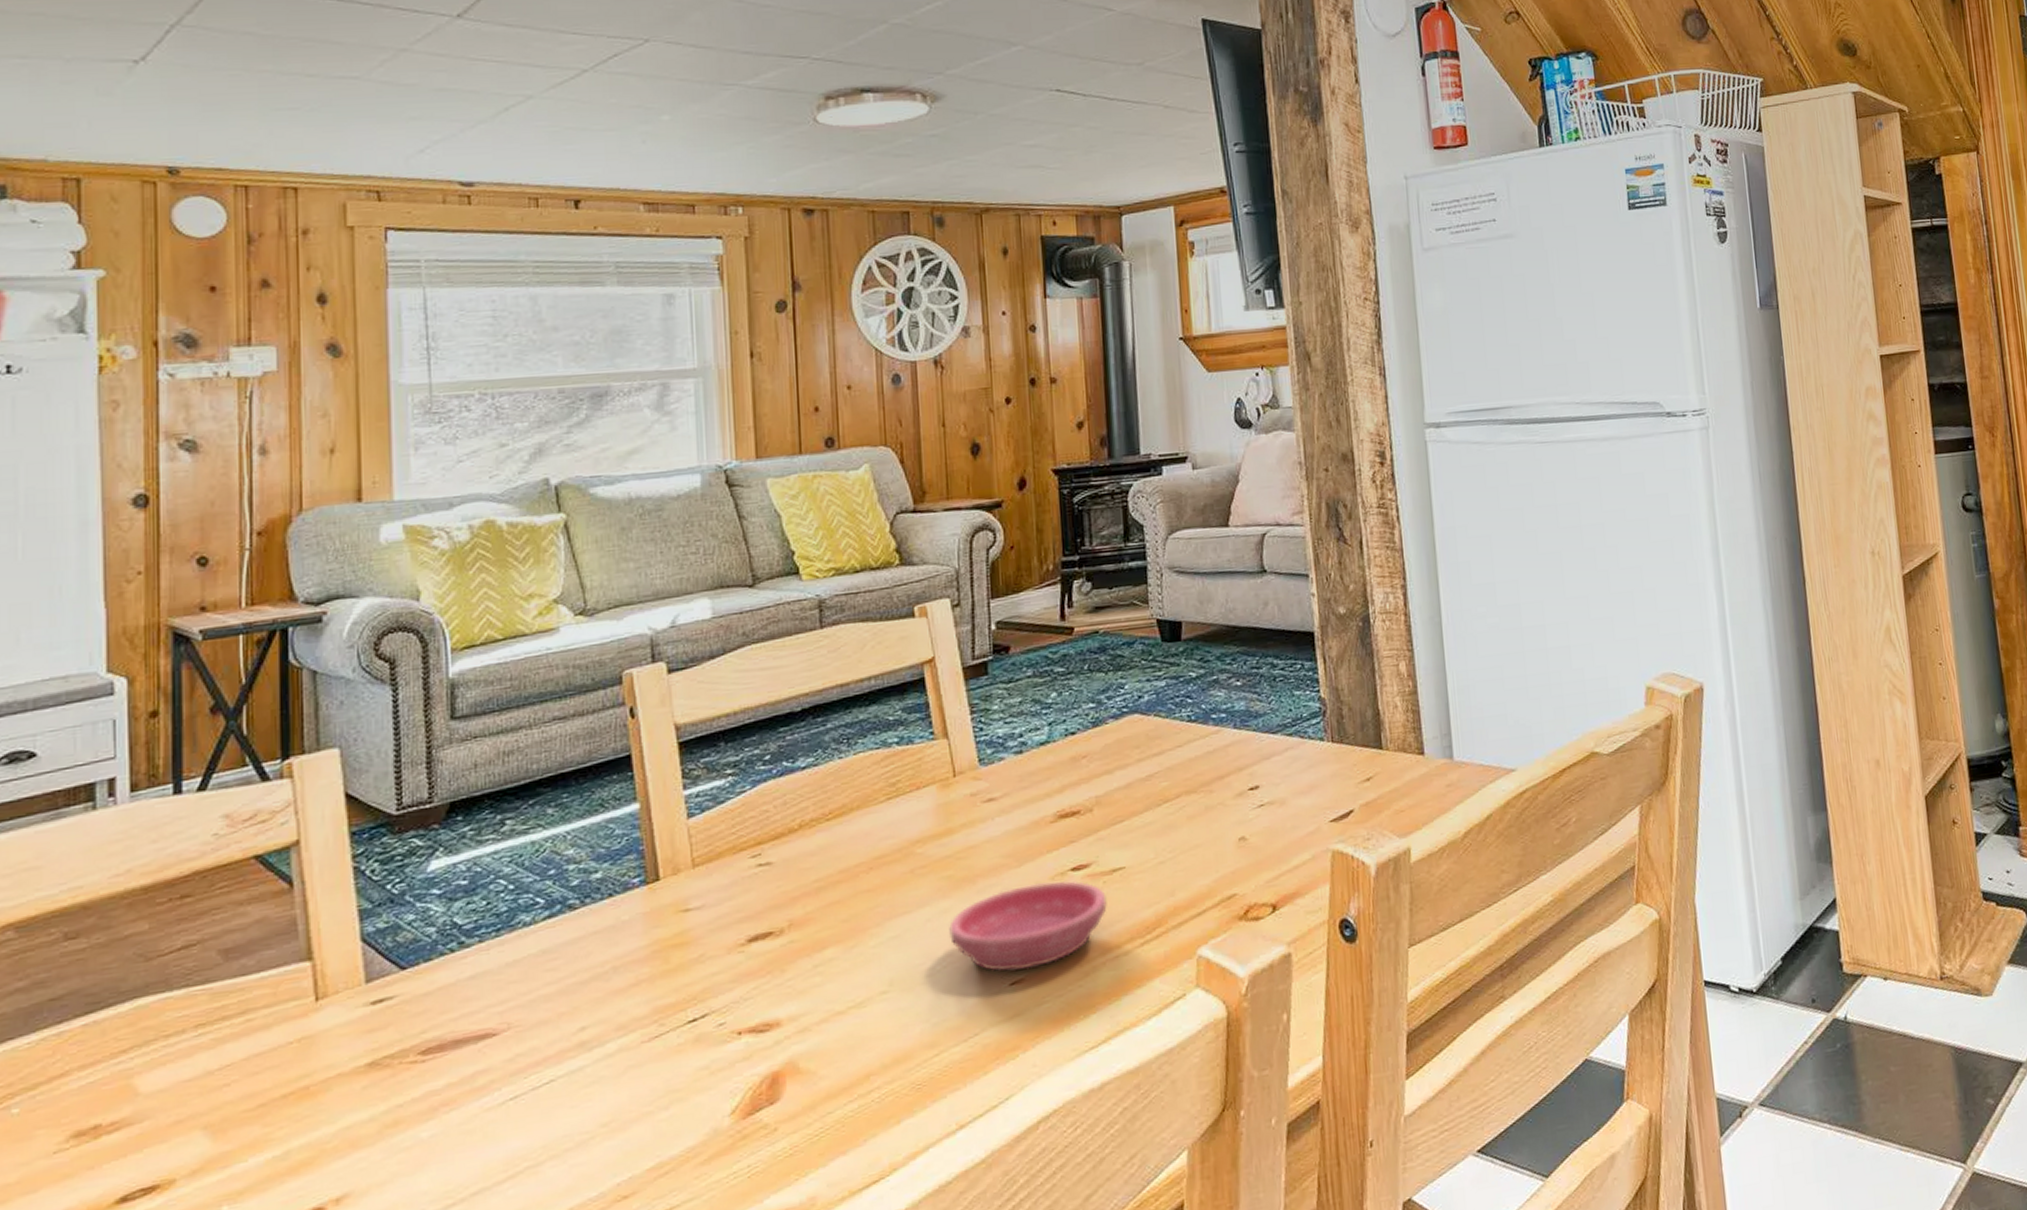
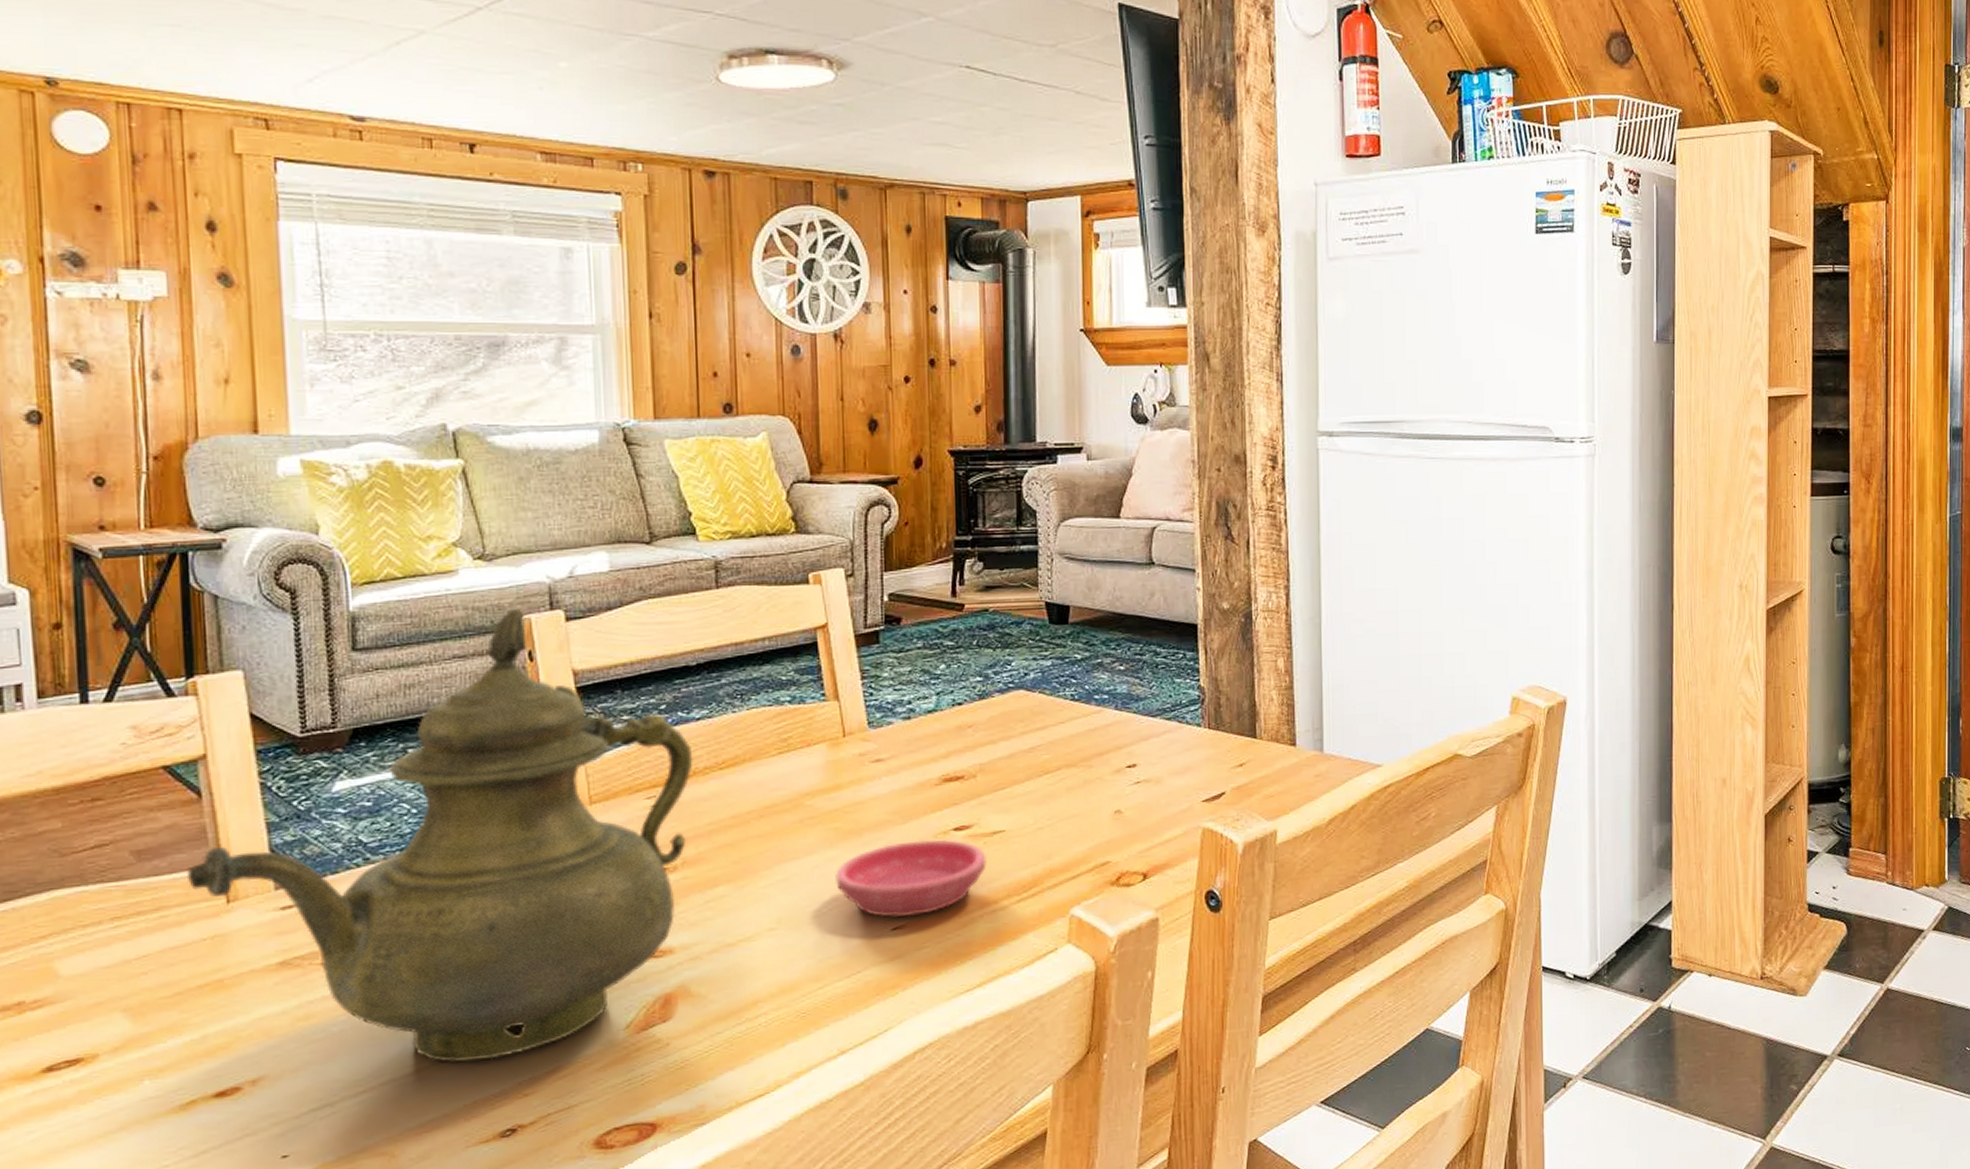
teapot: none [274,663,800,1166] -> present [186,608,694,1063]

